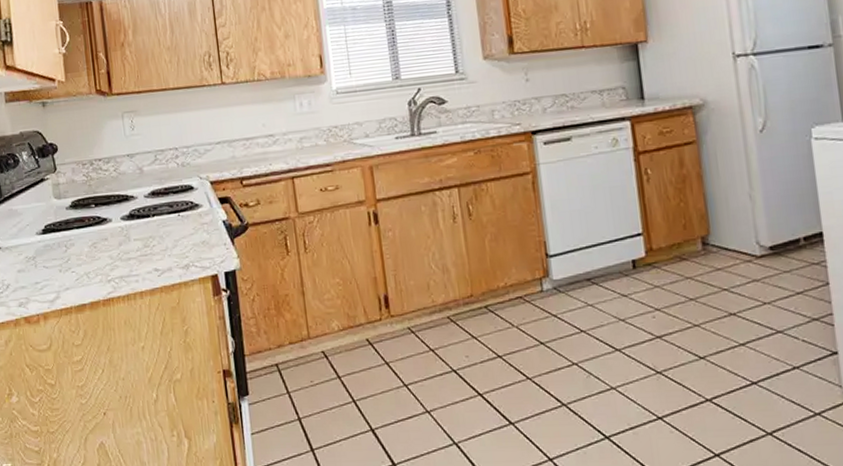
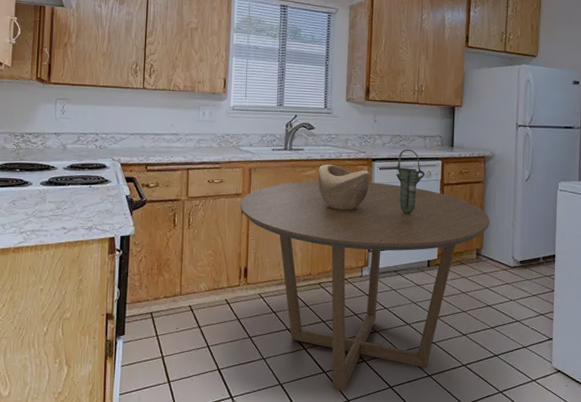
dining table: none [364,162,715,449] -> present [239,181,490,392]
decorative bowl: none [461,146,534,206] -> present [318,164,370,210]
vase: none [566,111,610,200] -> present [396,149,425,214]

